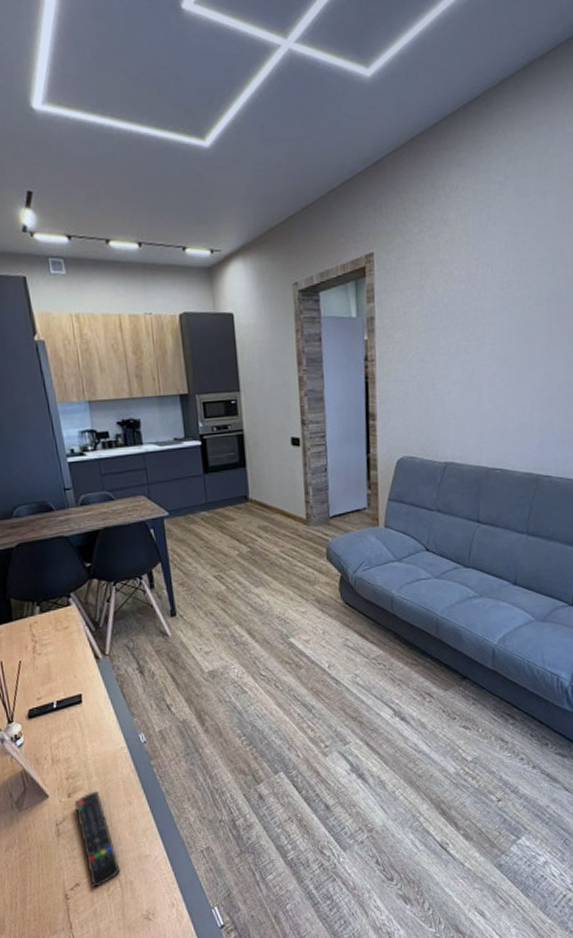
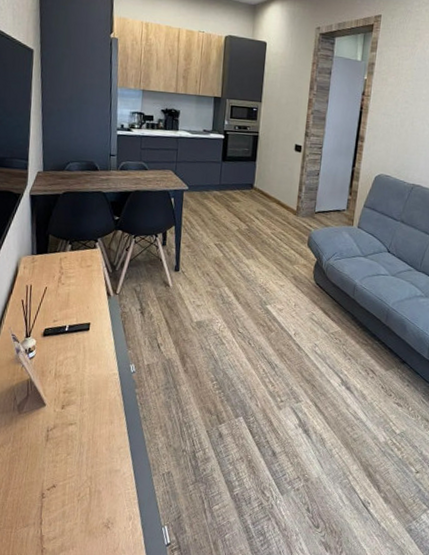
remote control: present [74,790,121,887] -> none [65,406,93,491]

